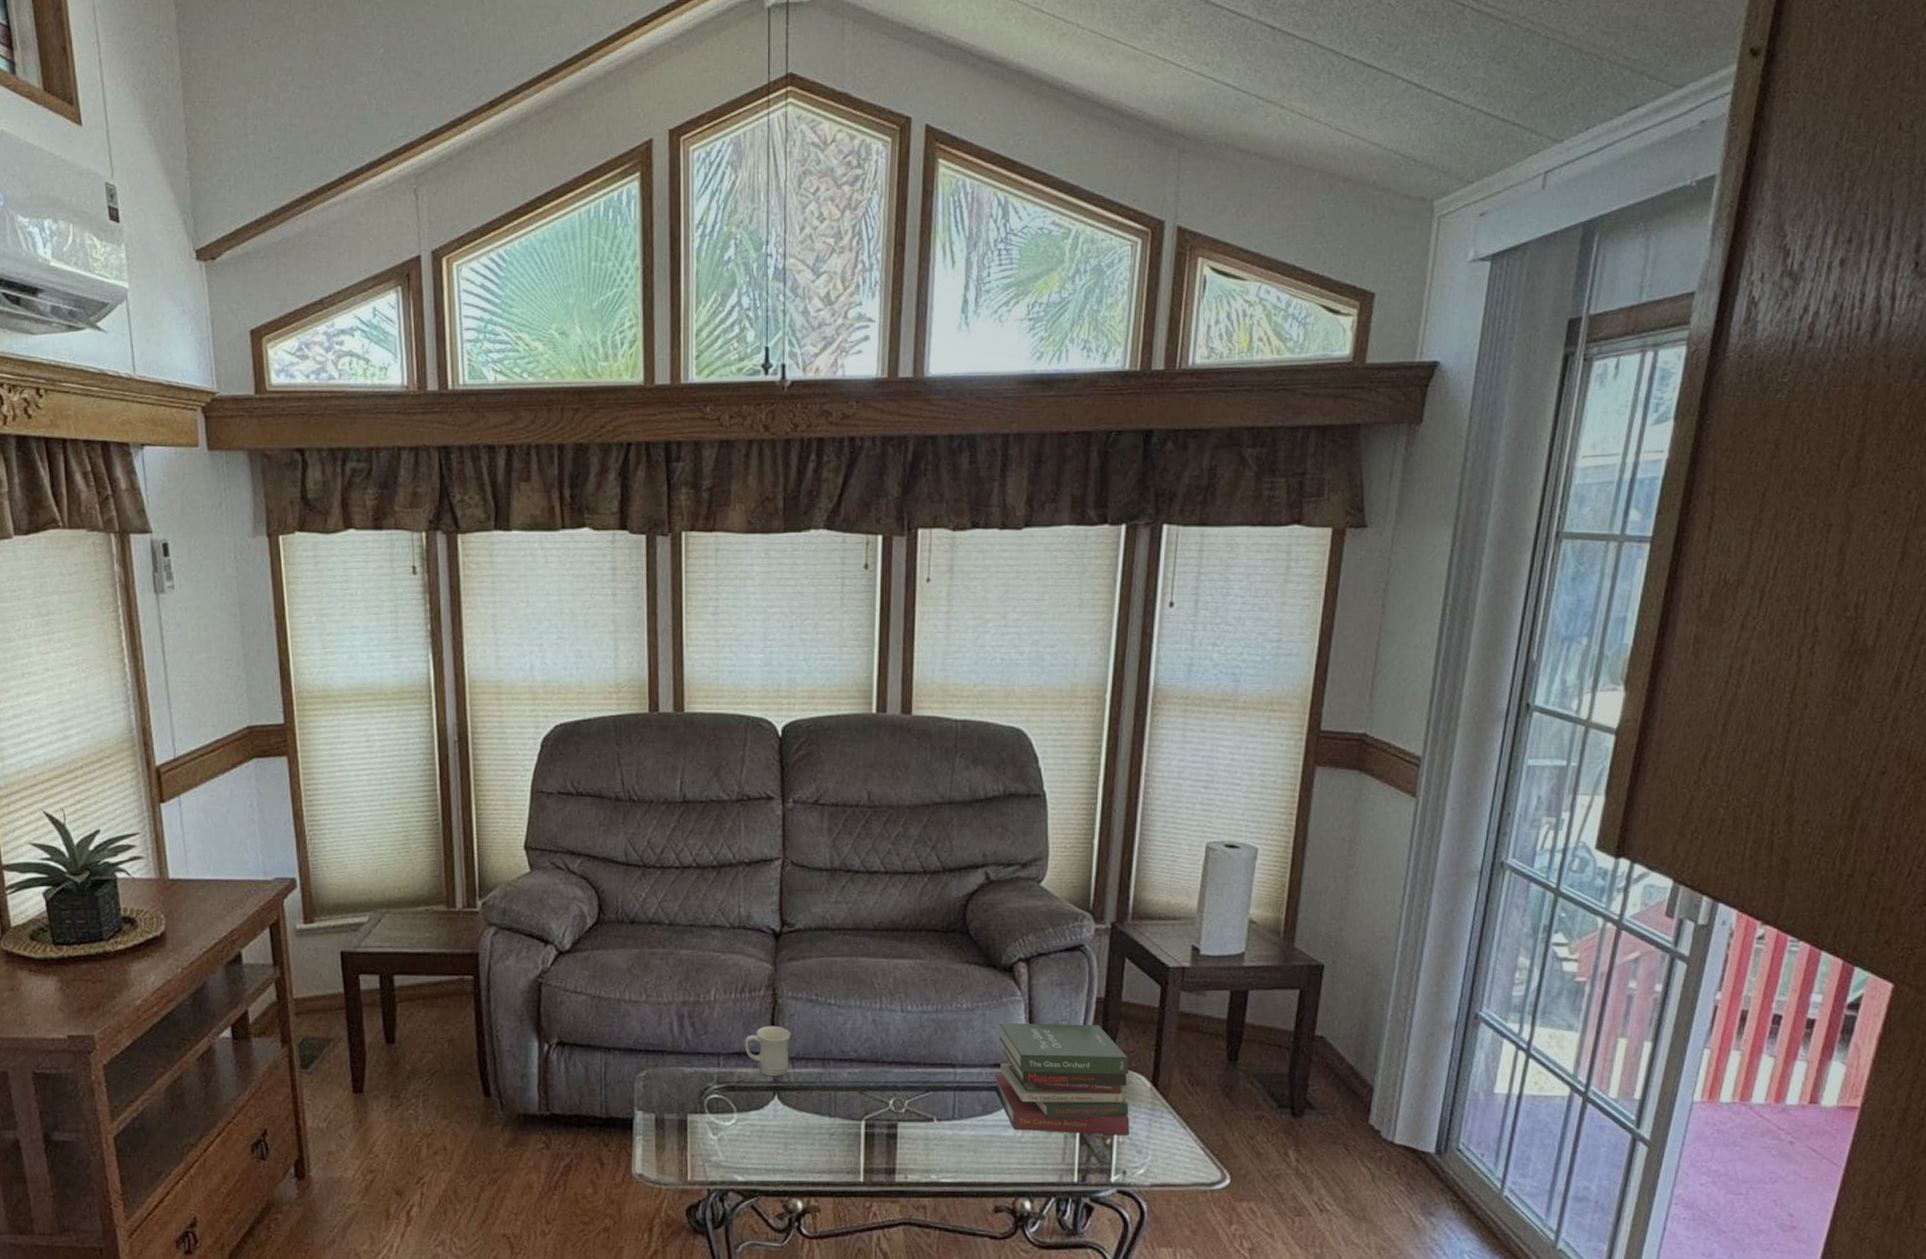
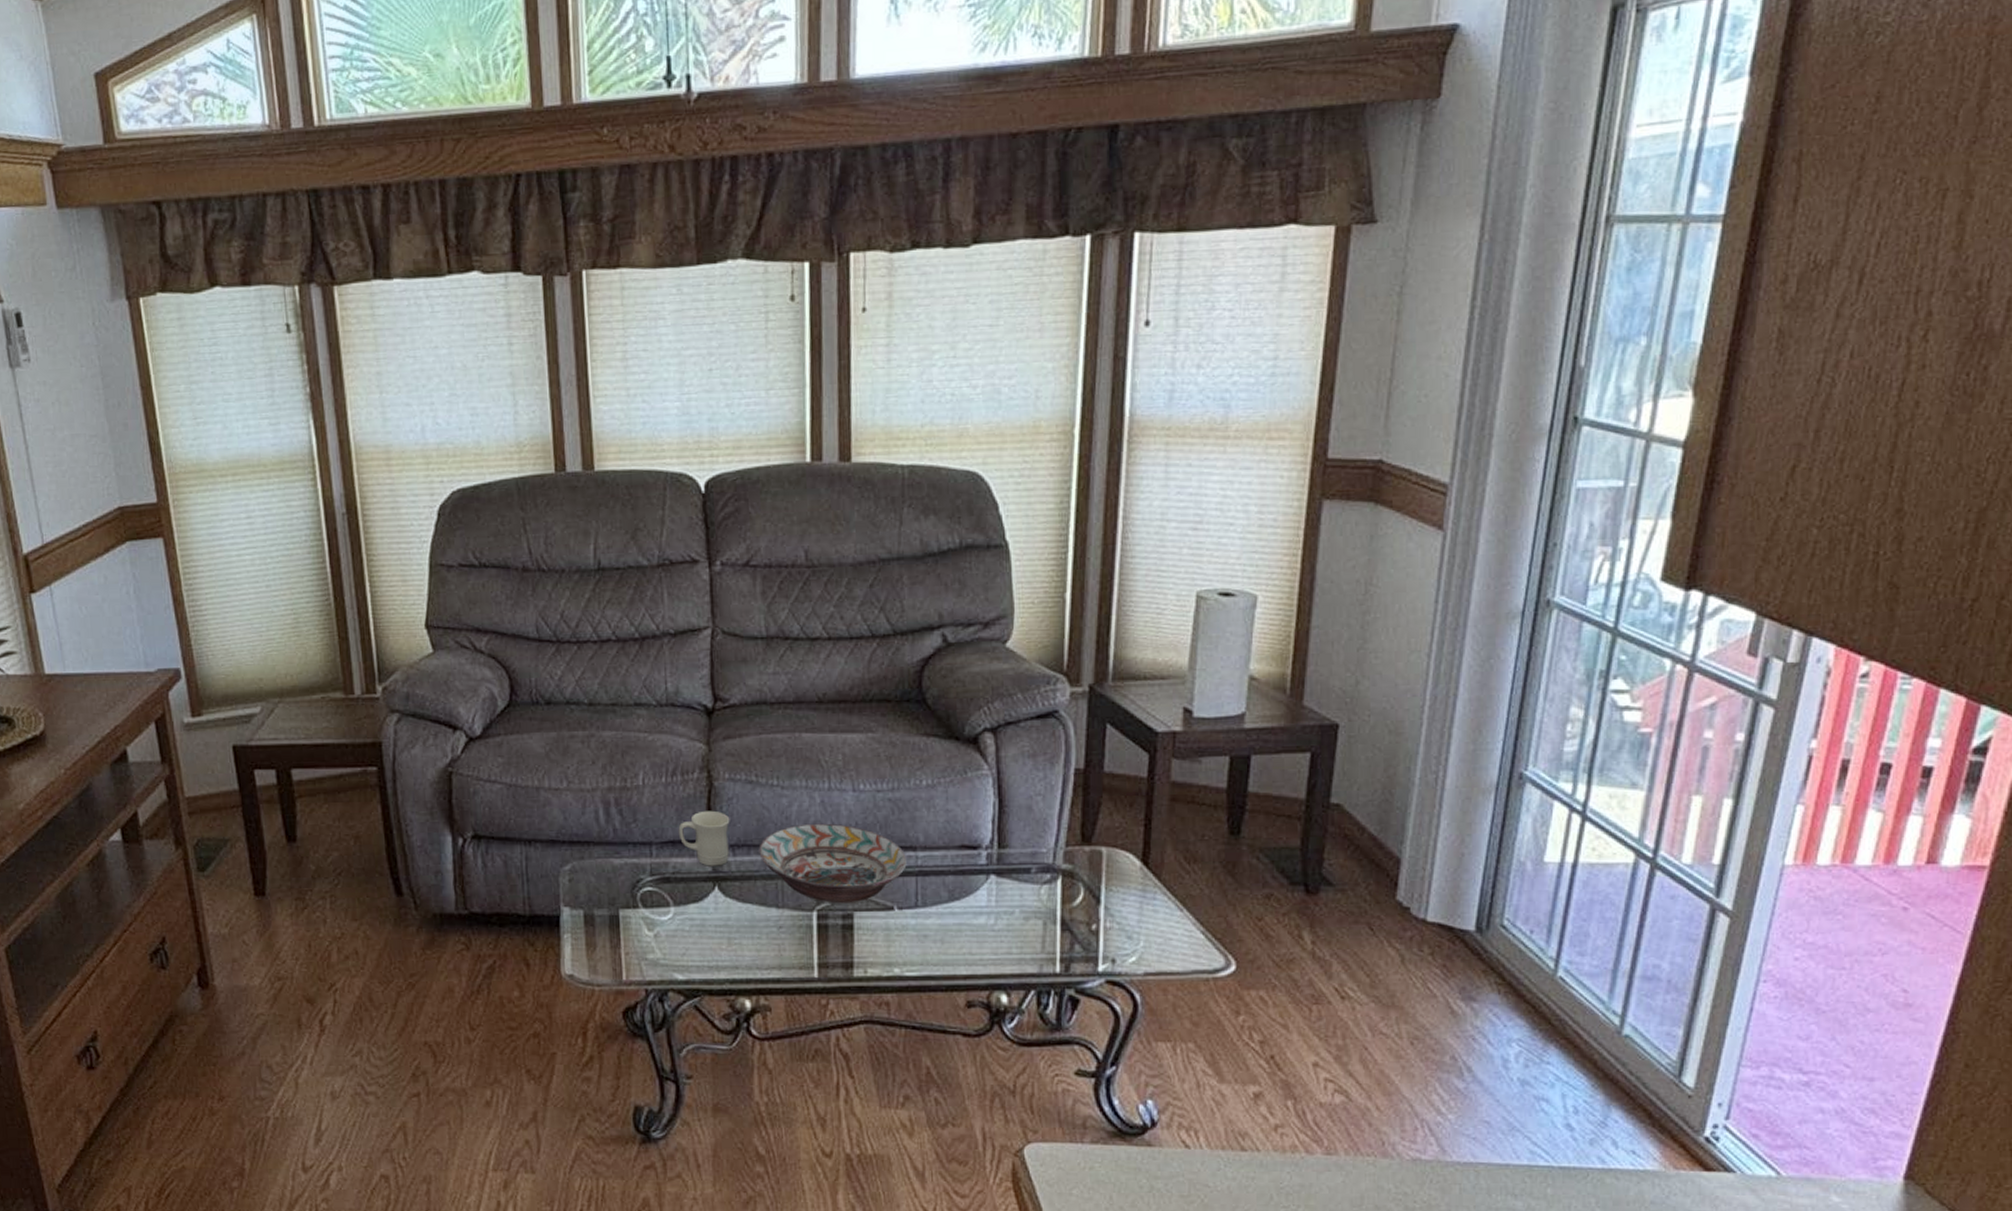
decorative bowl: none [815,1040,946,1116] -> present [759,823,907,905]
books: present [995,1022,1130,1136] -> none [962,798,1118,920]

